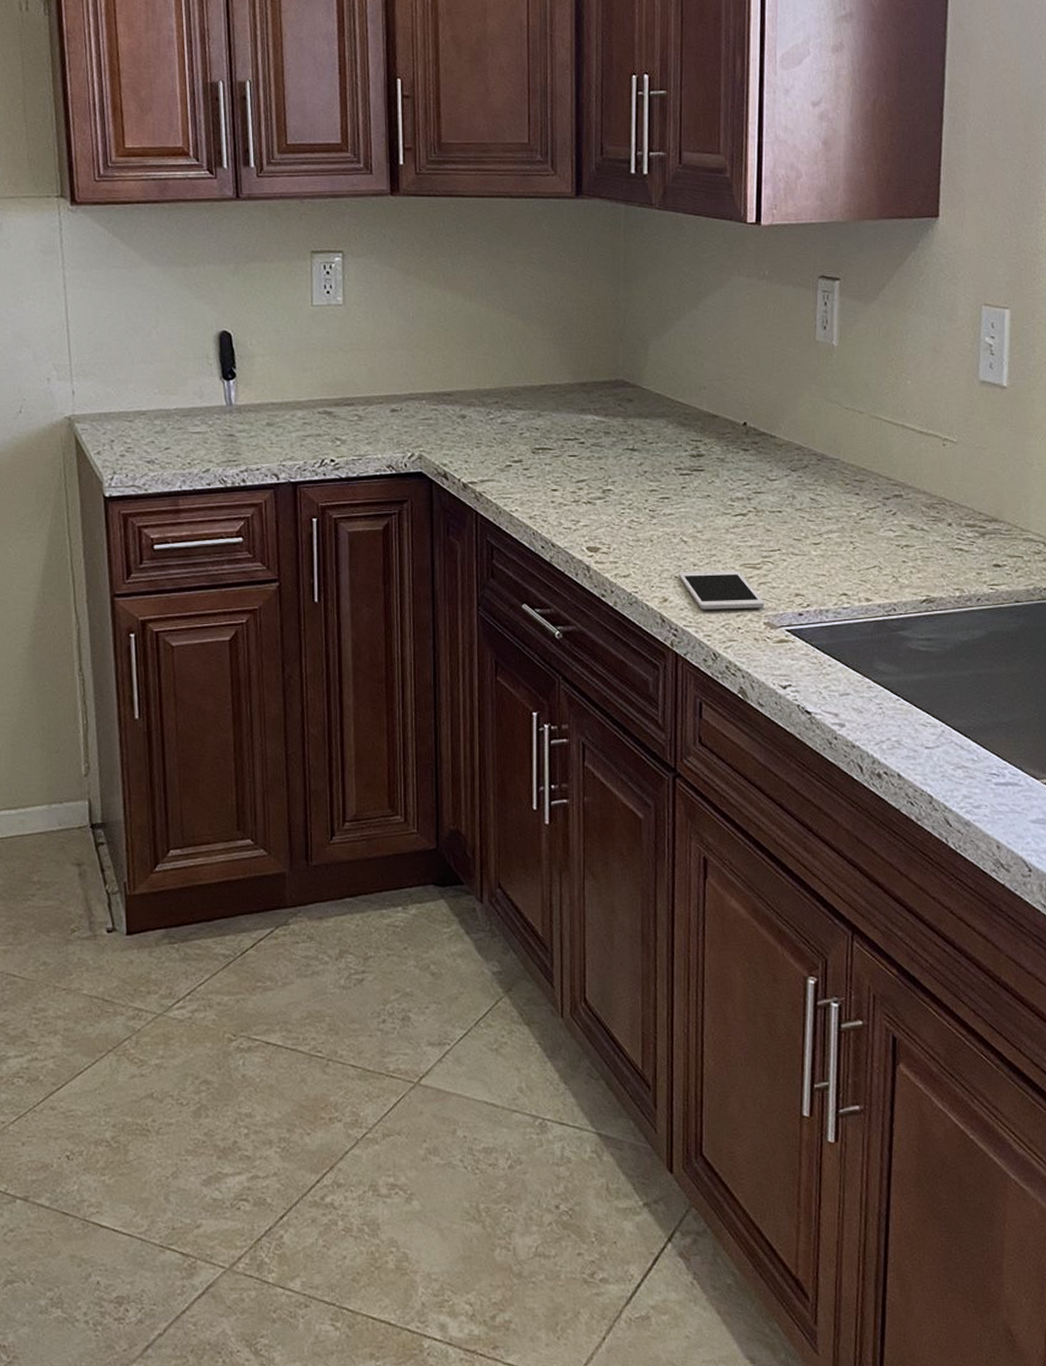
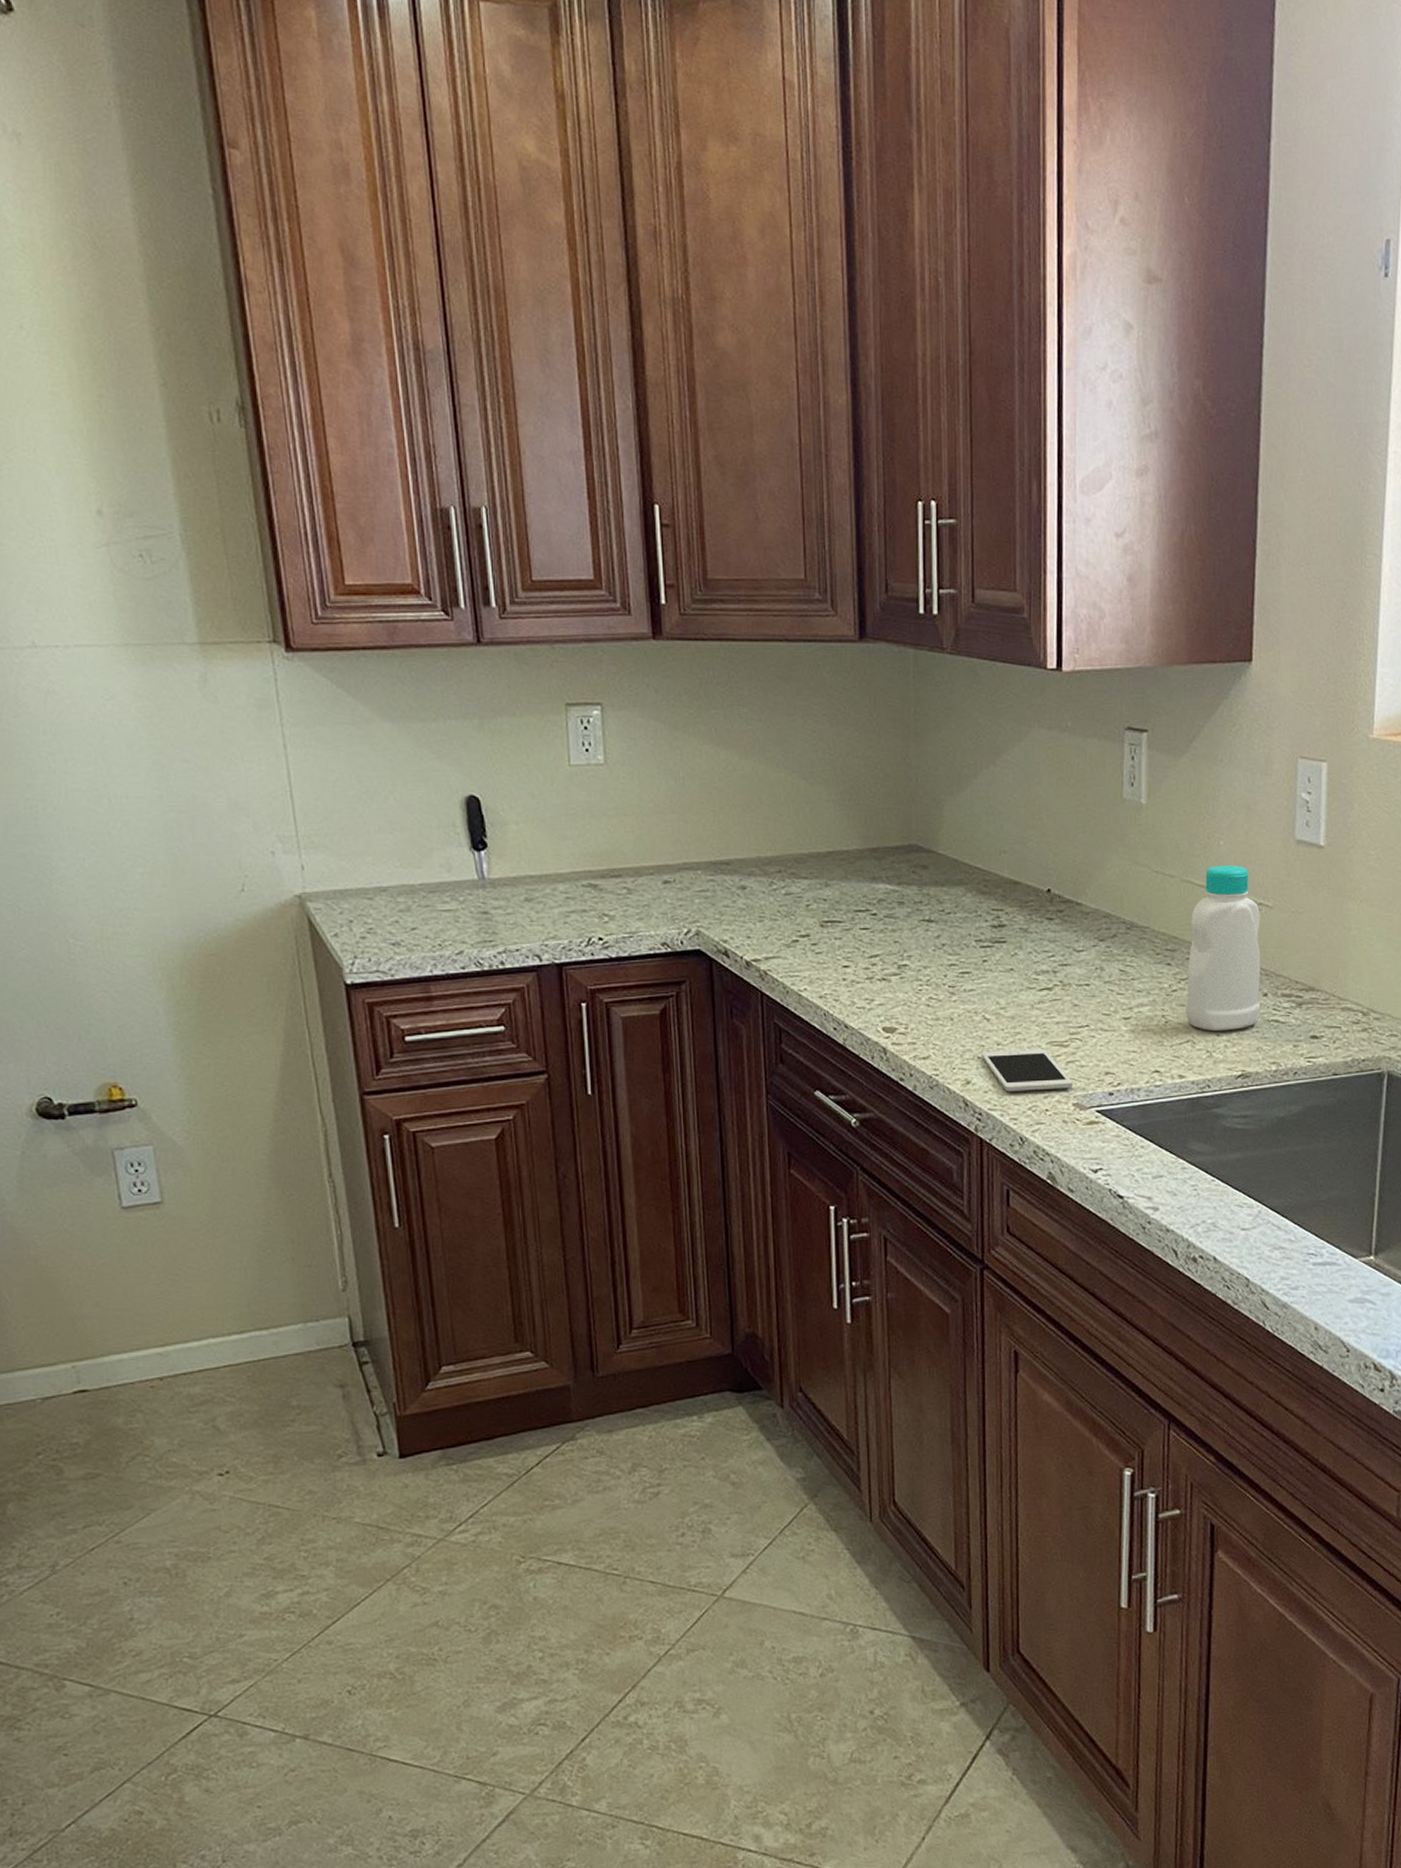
bottle: none [873,403,946,558] -> present [1186,865,1261,1032]

